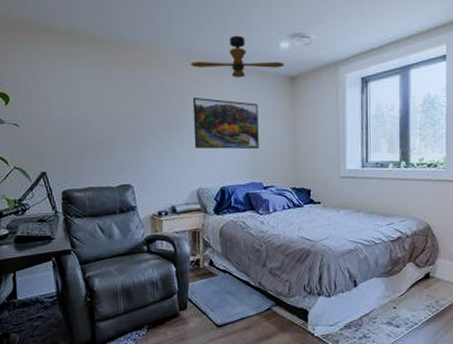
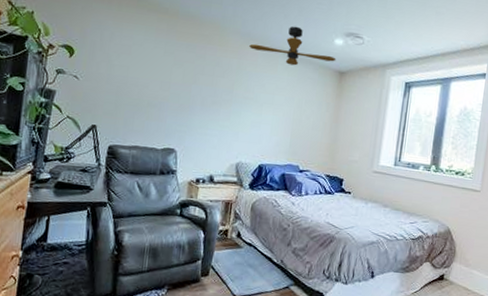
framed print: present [192,97,259,150] -> none [240,76,306,134]

